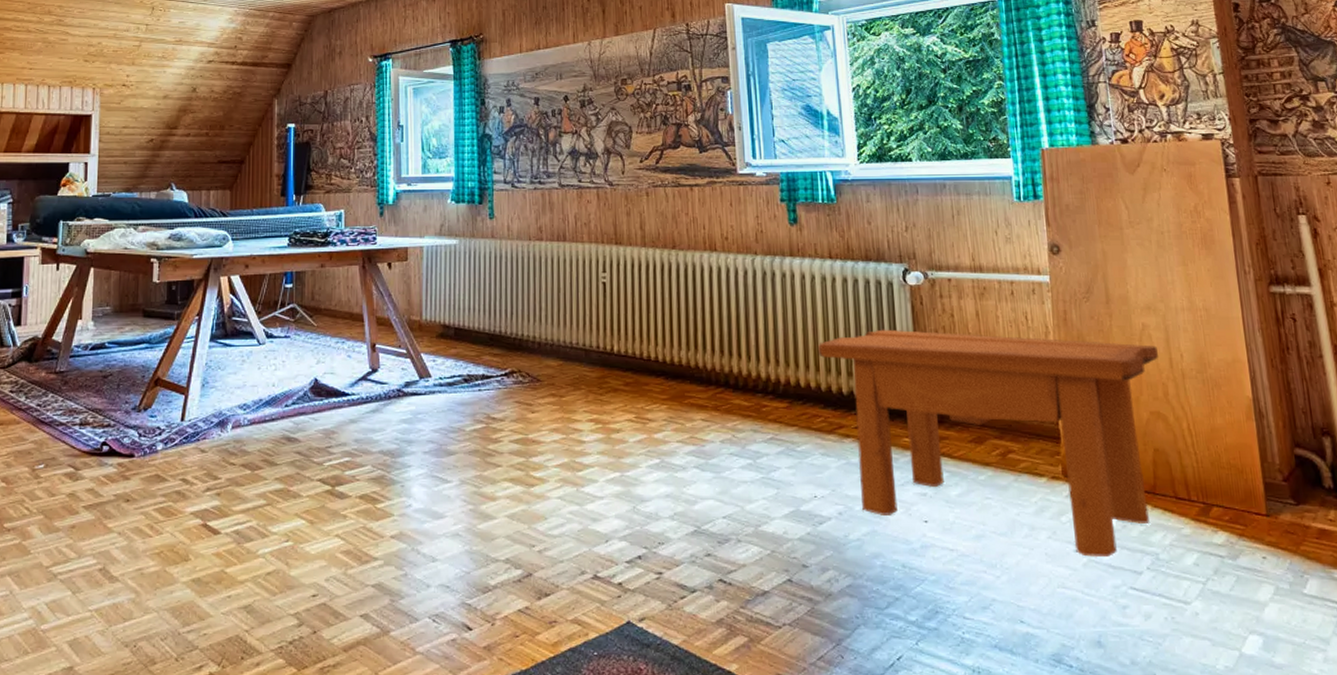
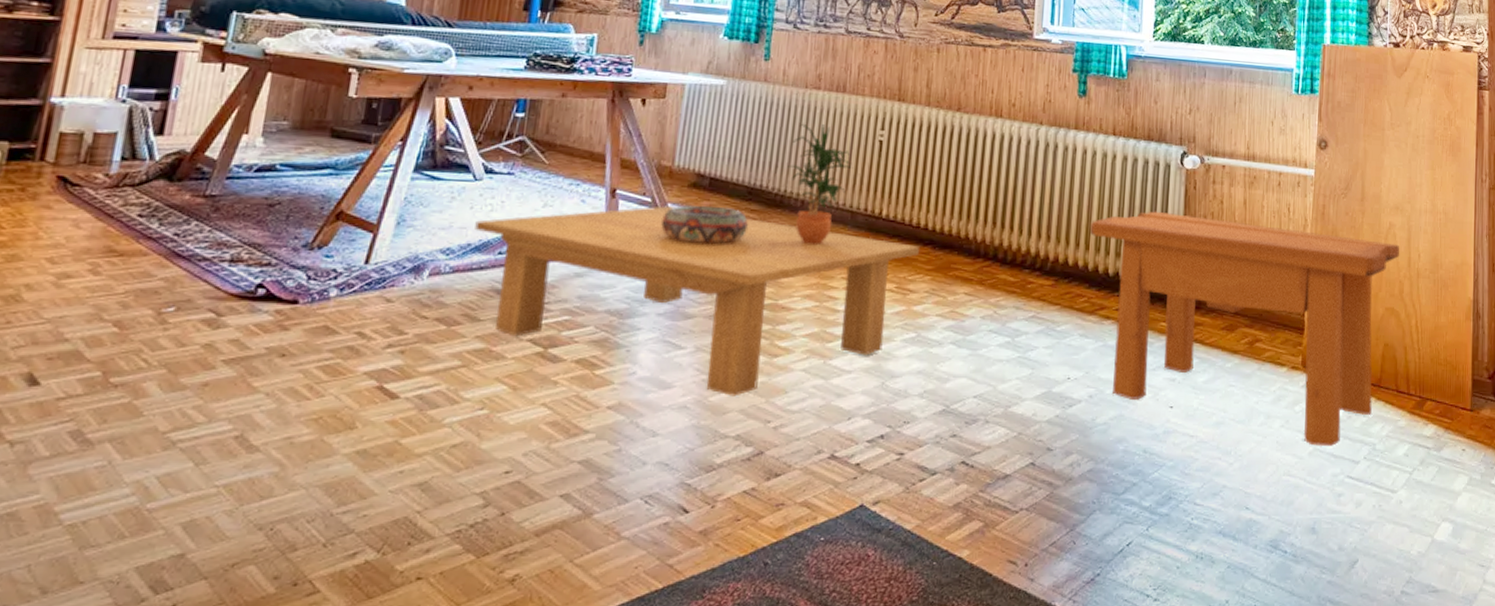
coffee table: none [264,354,653,524] -> present [475,205,919,397]
decorative bowl: none [418,354,493,387] -> present [661,205,748,244]
potted plant: none [522,272,582,382] -> present [787,123,853,245]

